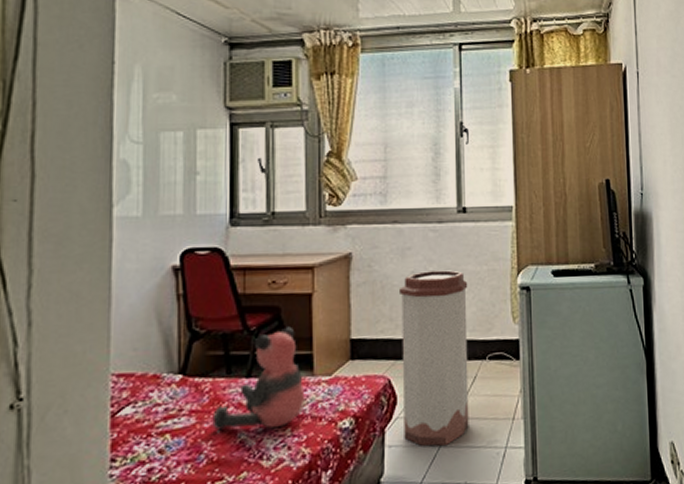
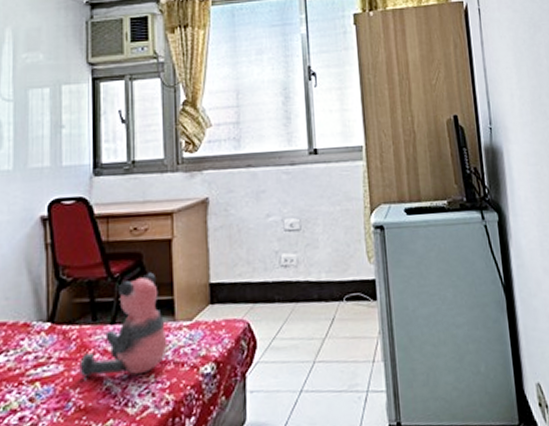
trash can: present [400,270,469,447] -> none [256,211,329,391]

